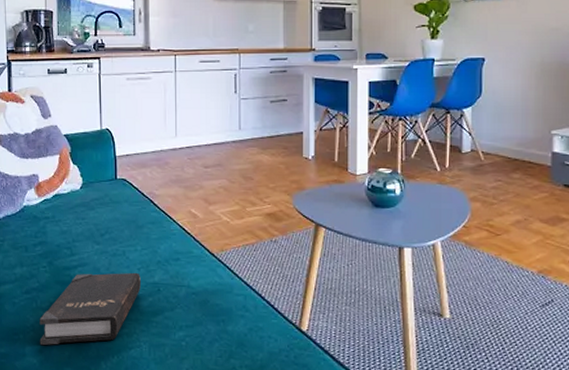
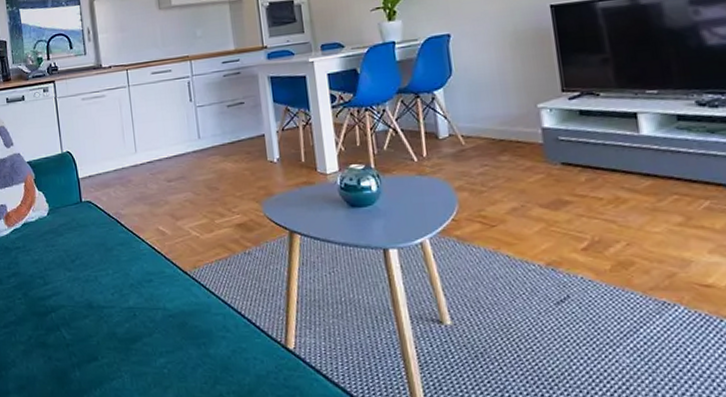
hardback book: present [39,272,141,346] -> none [19,298,116,382]

